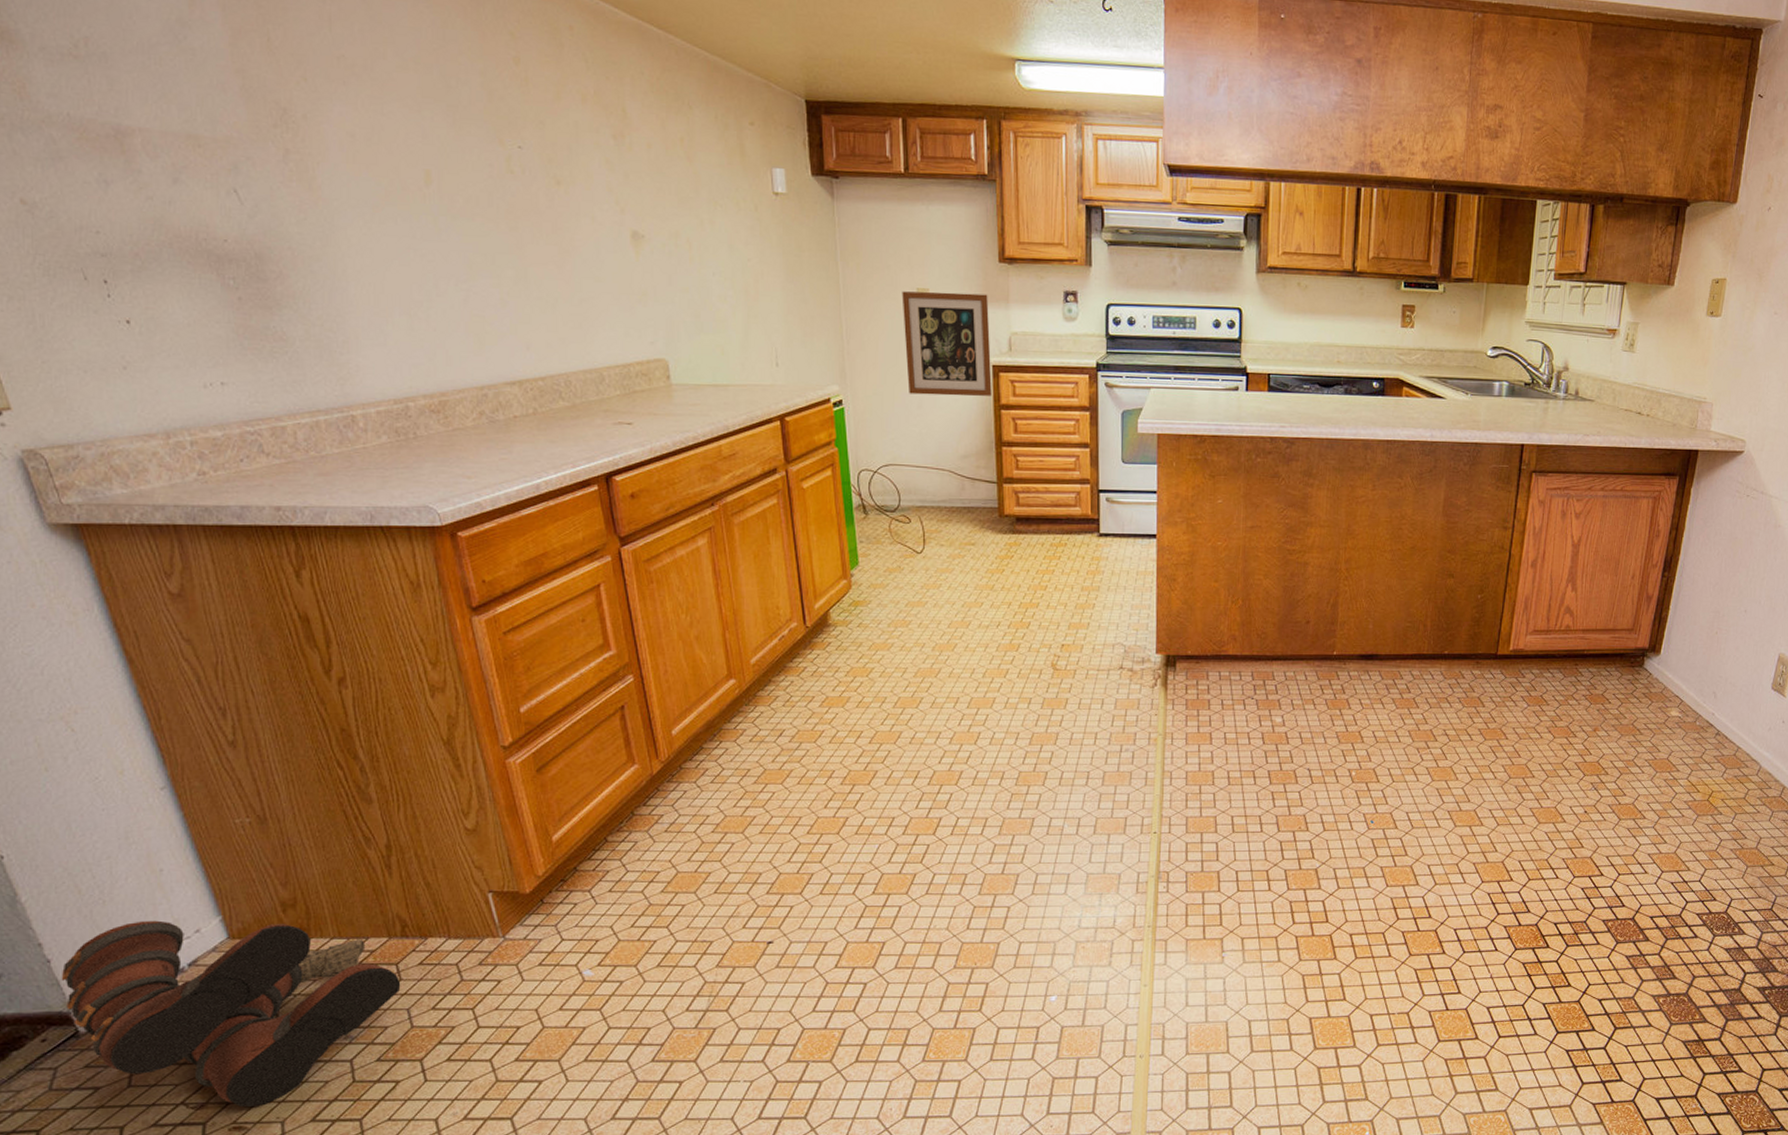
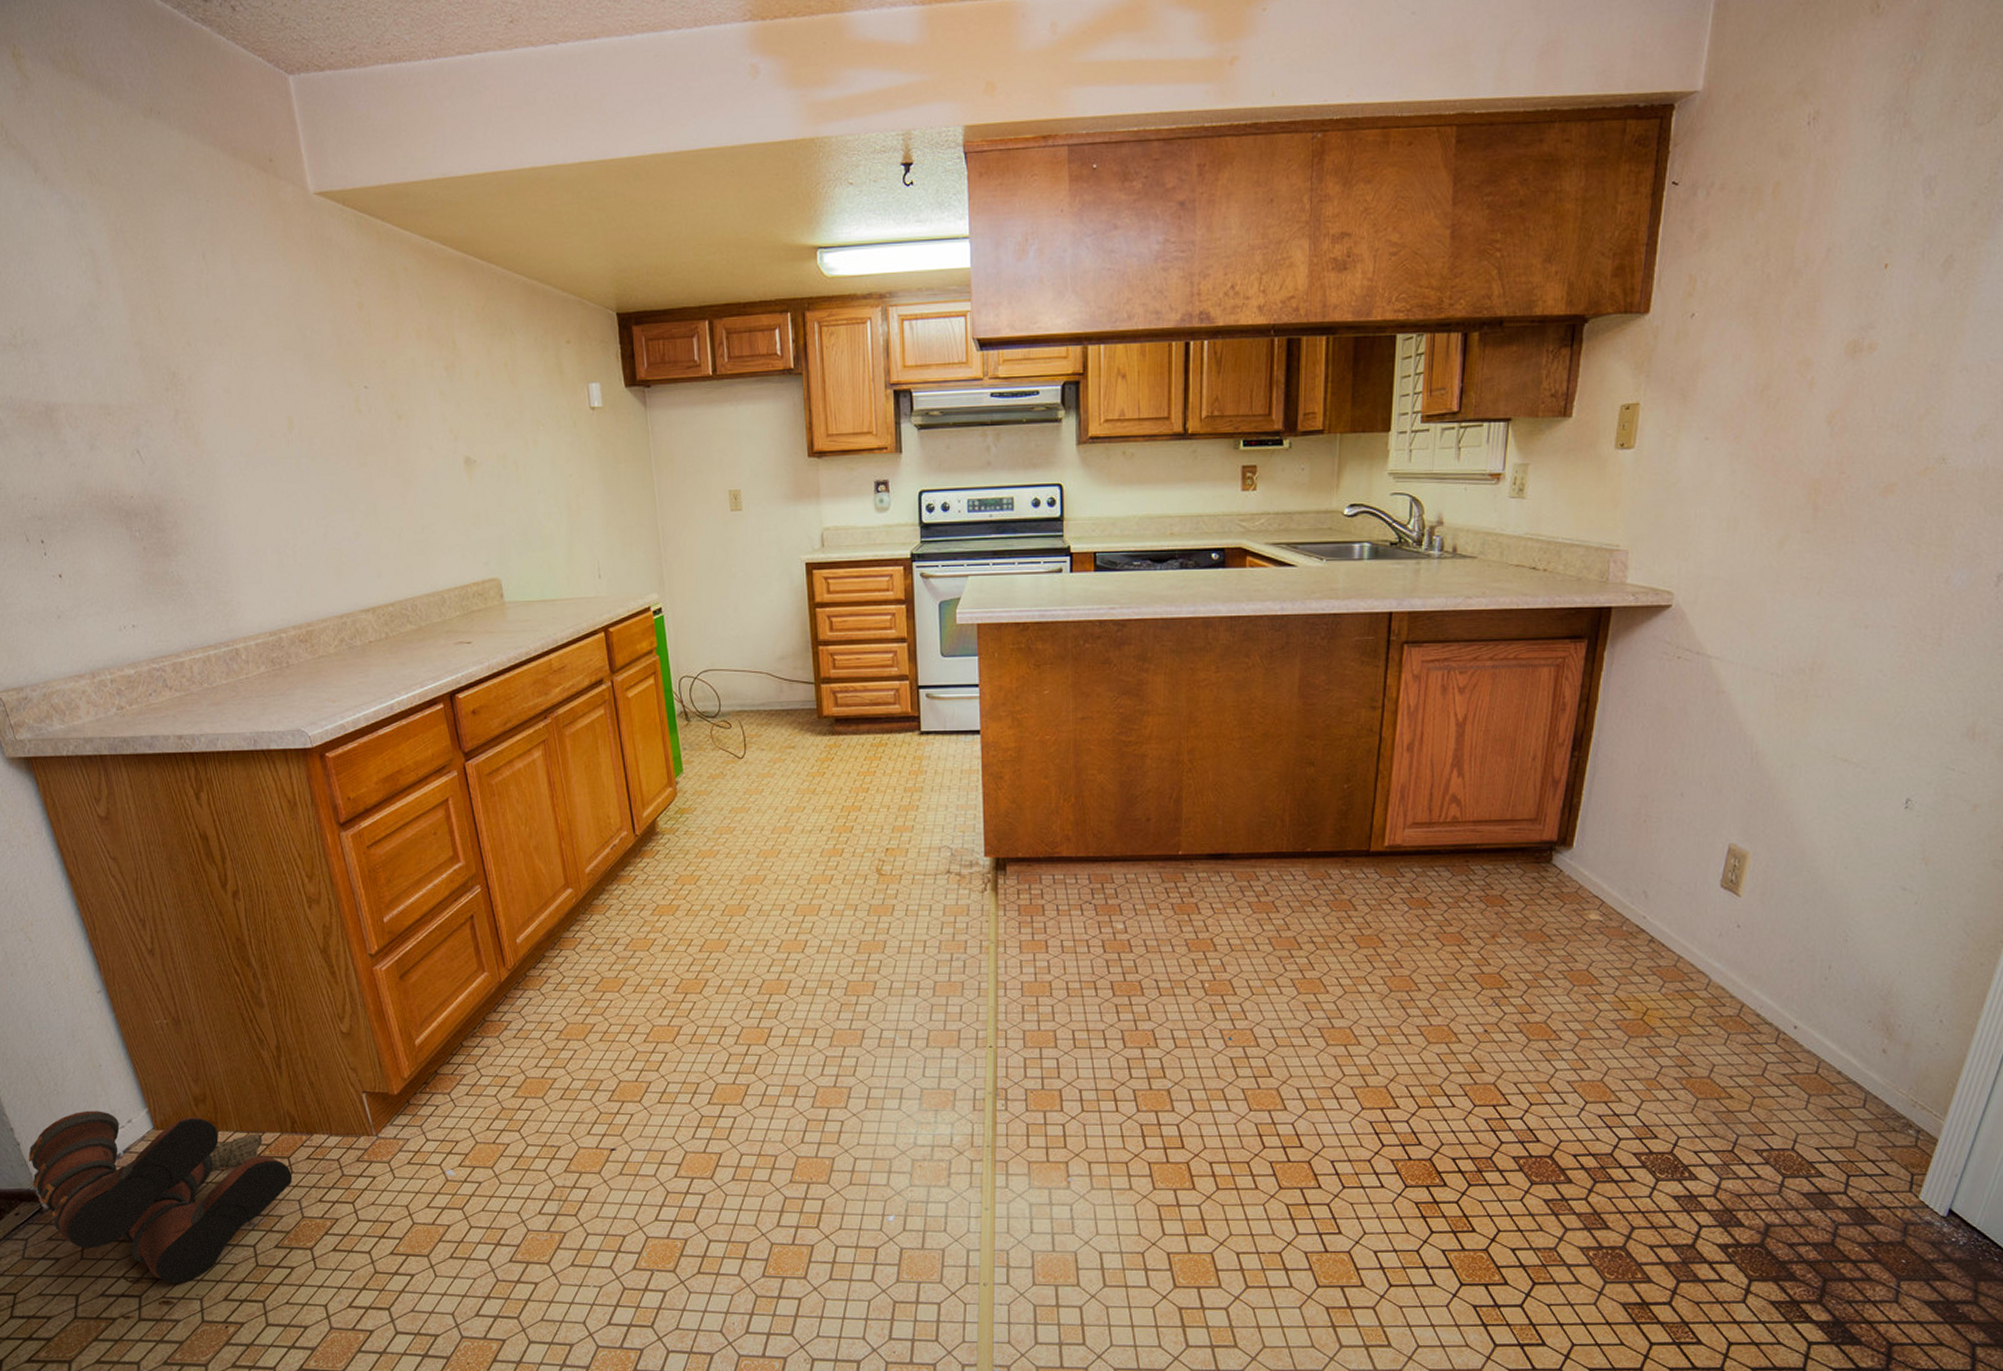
wall art: present [902,291,992,396] -> none [714,491,806,598]

